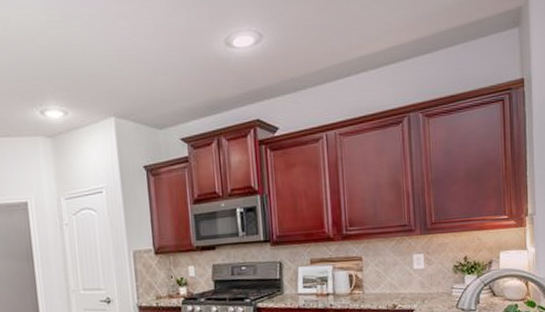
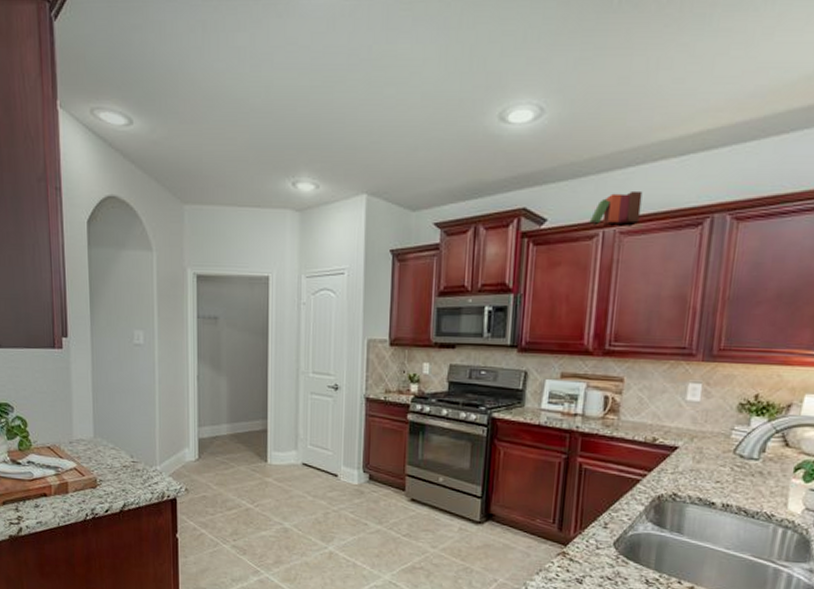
books: none [313,98,354,131] -> present [589,190,643,228]

